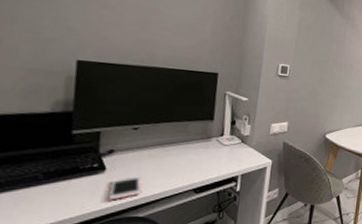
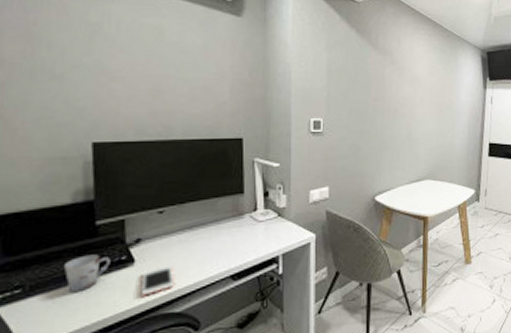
cup: none [36,160,83,191] -> present [65,254,111,292]

